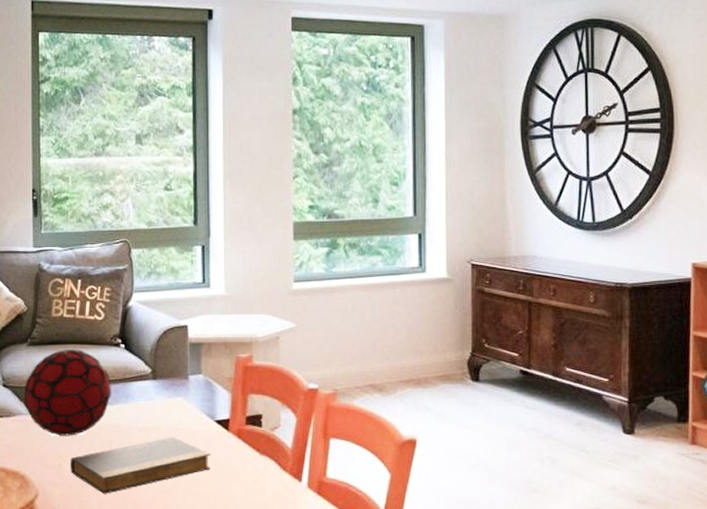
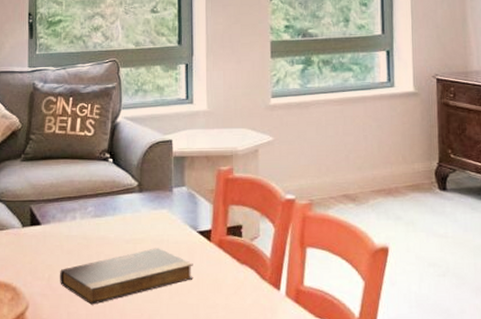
decorative orb: present [23,350,111,436] -> none [16,164,100,248]

